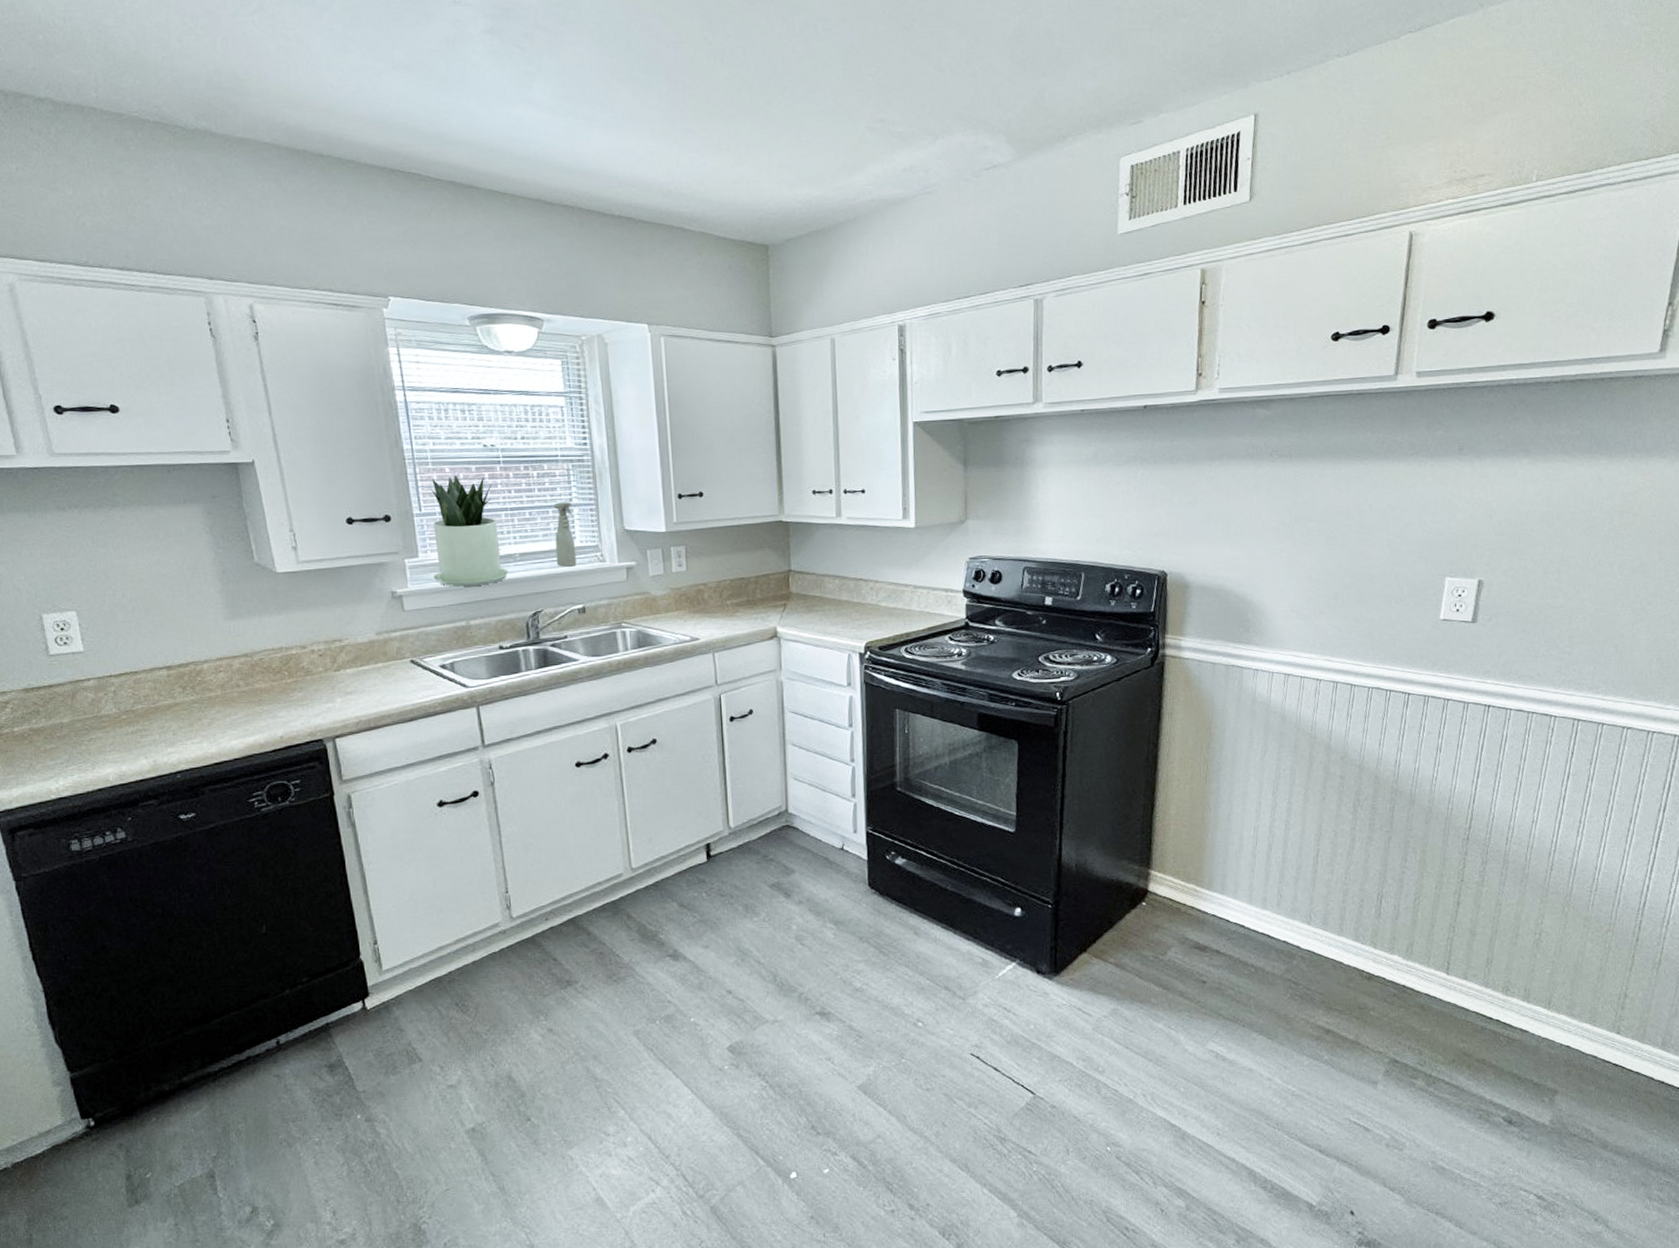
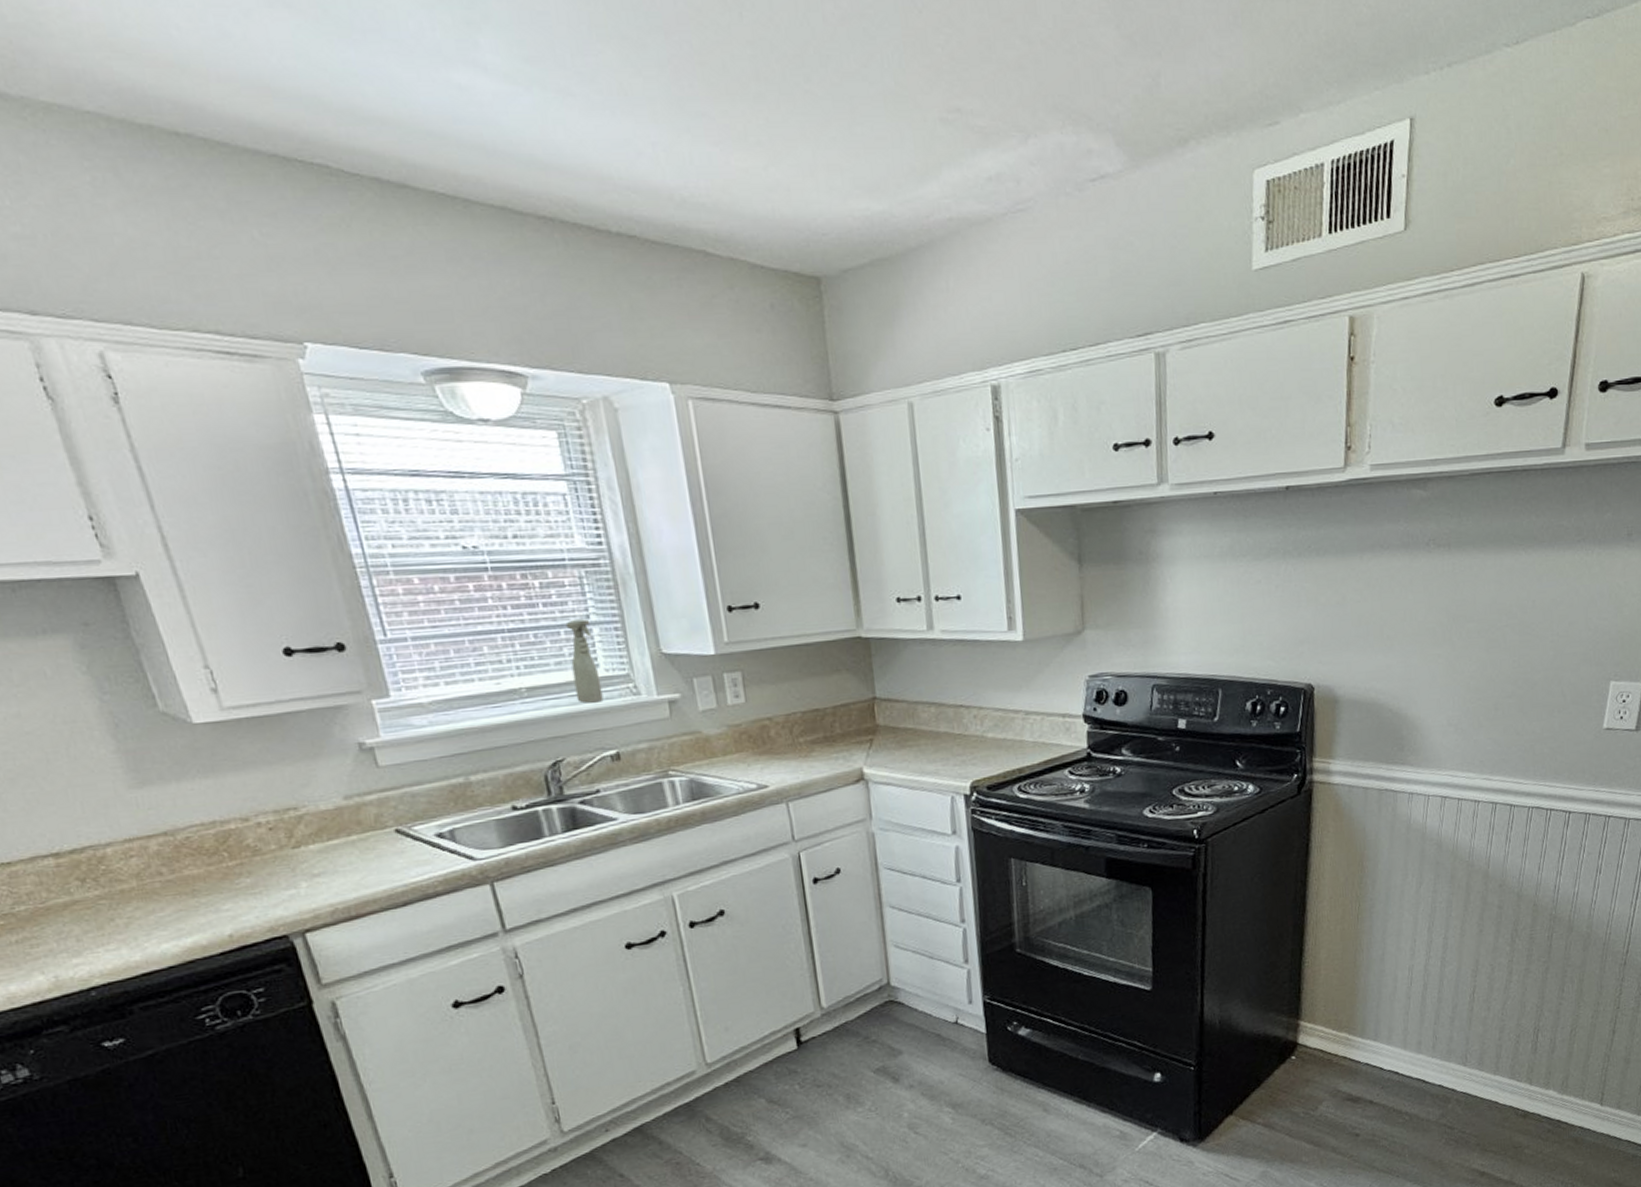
planter: present [431,475,509,587] -> none [396,587,515,733]

